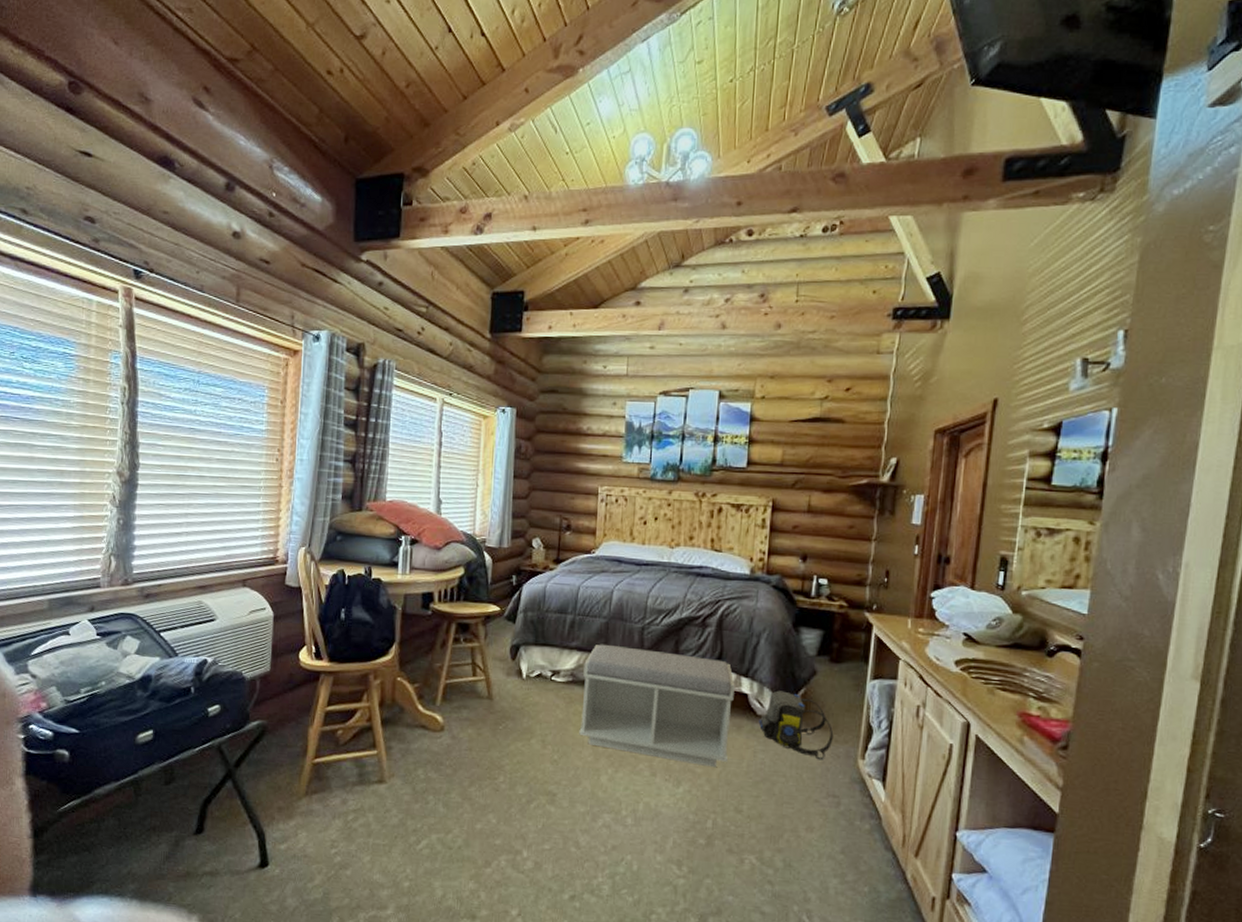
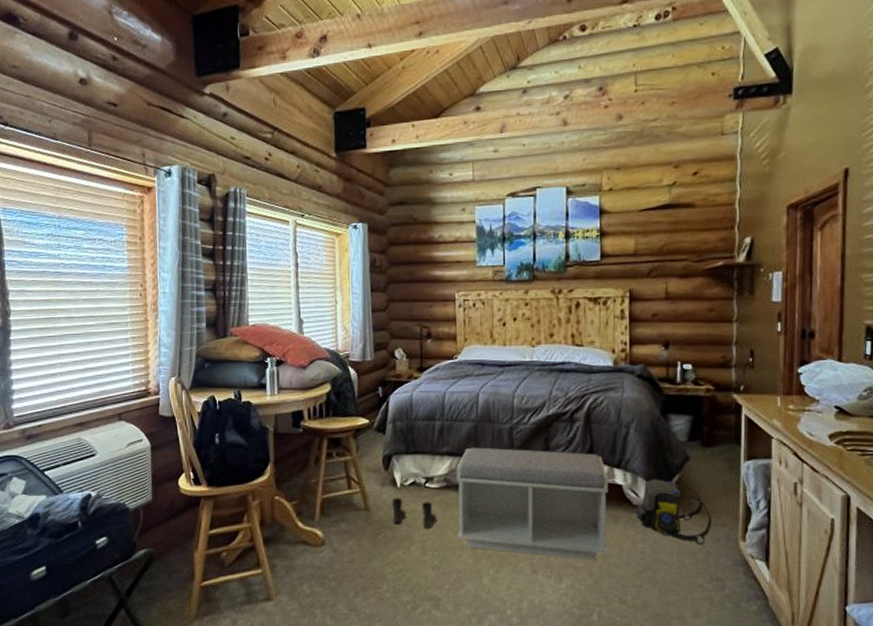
boots: none [515,689,561,723] -> present [392,498,437,528]

